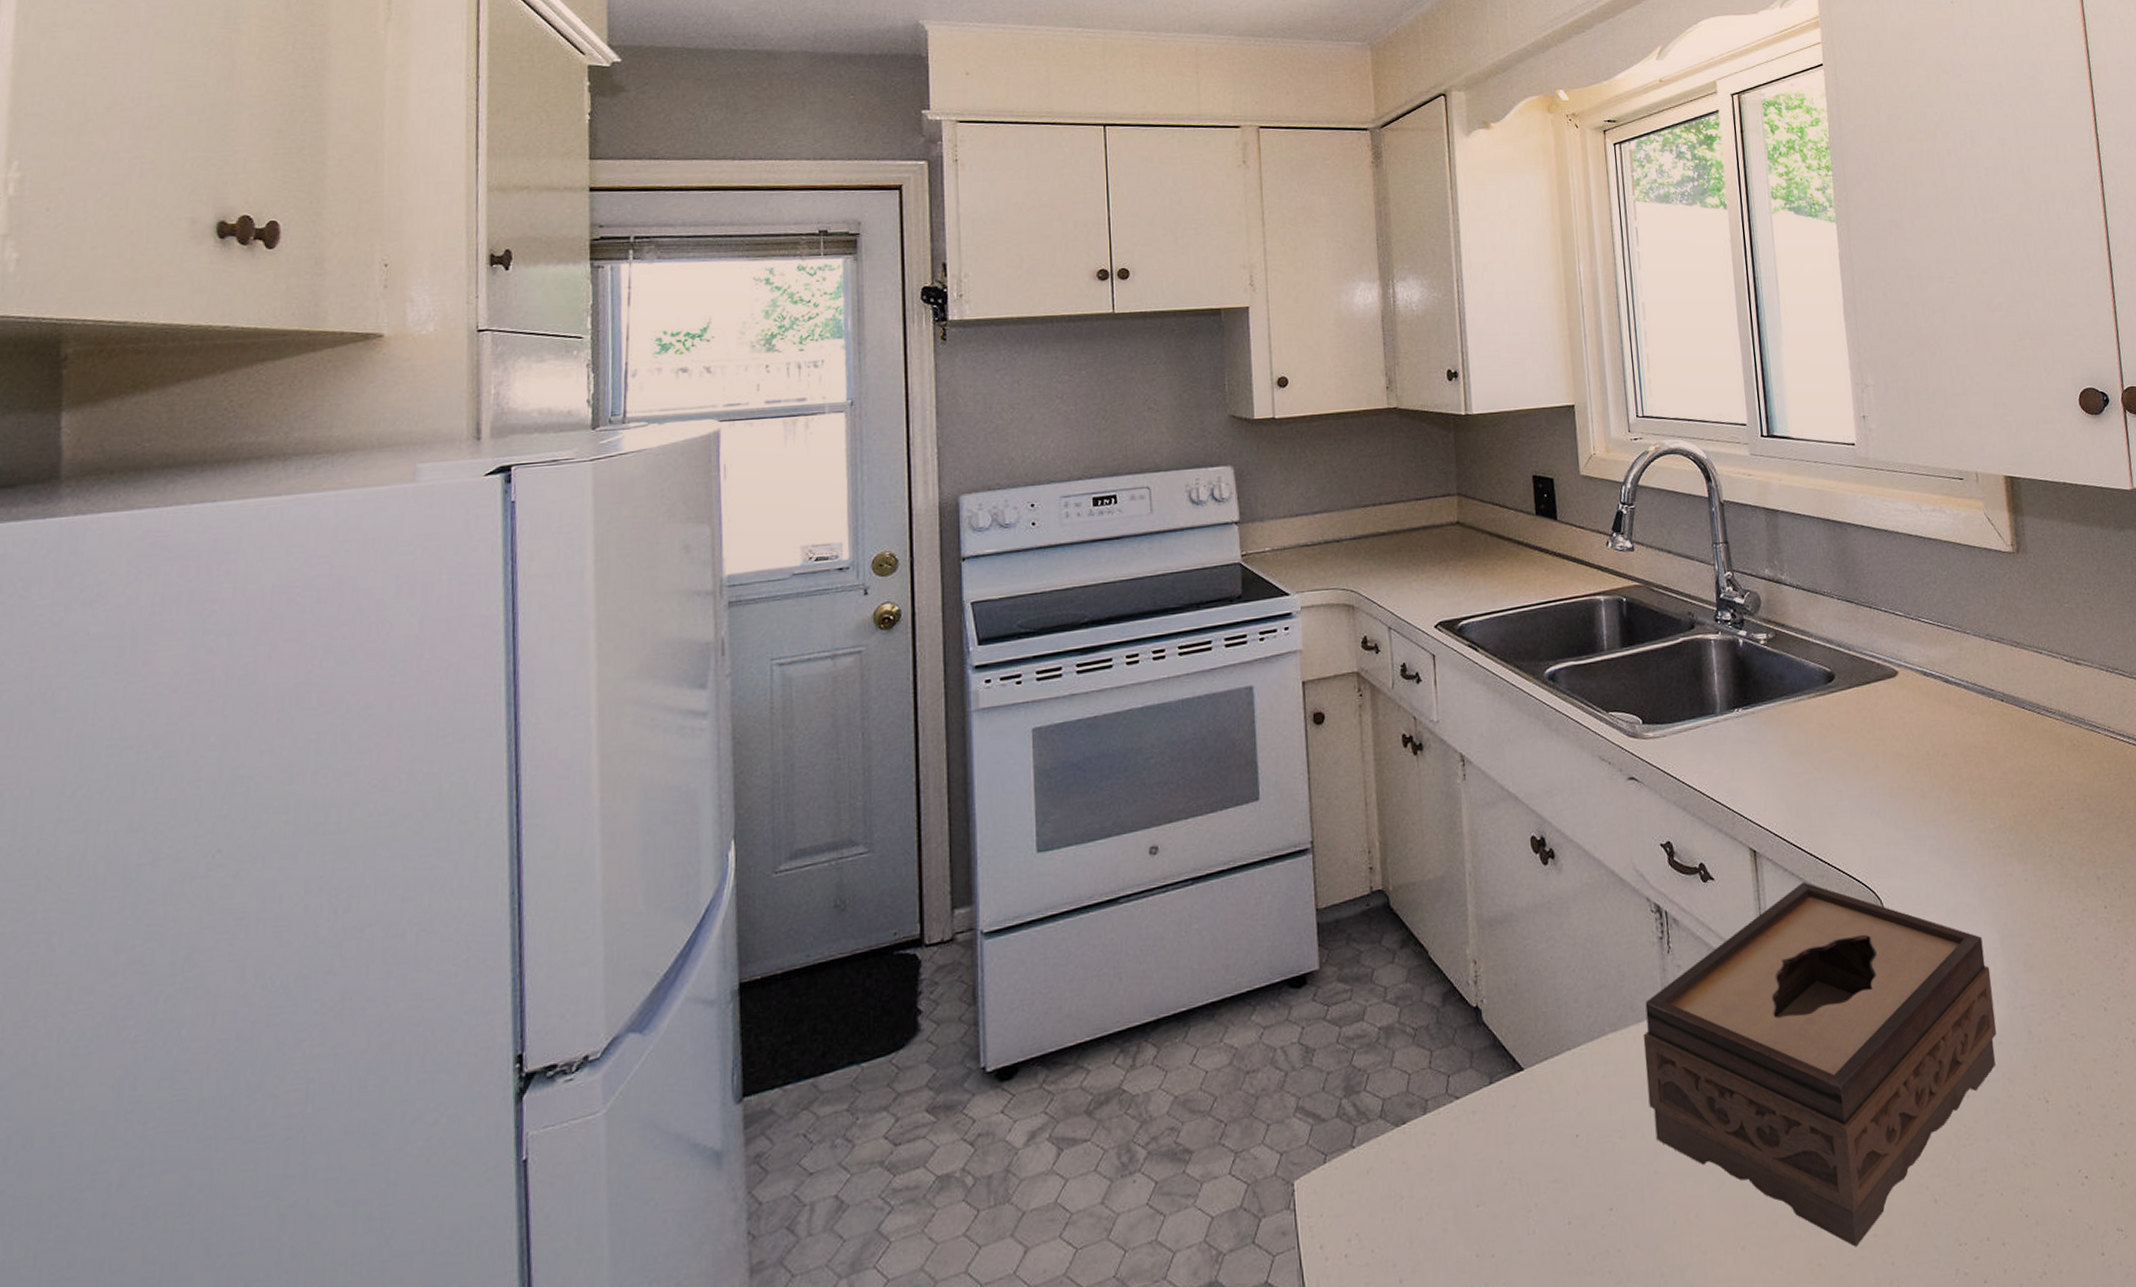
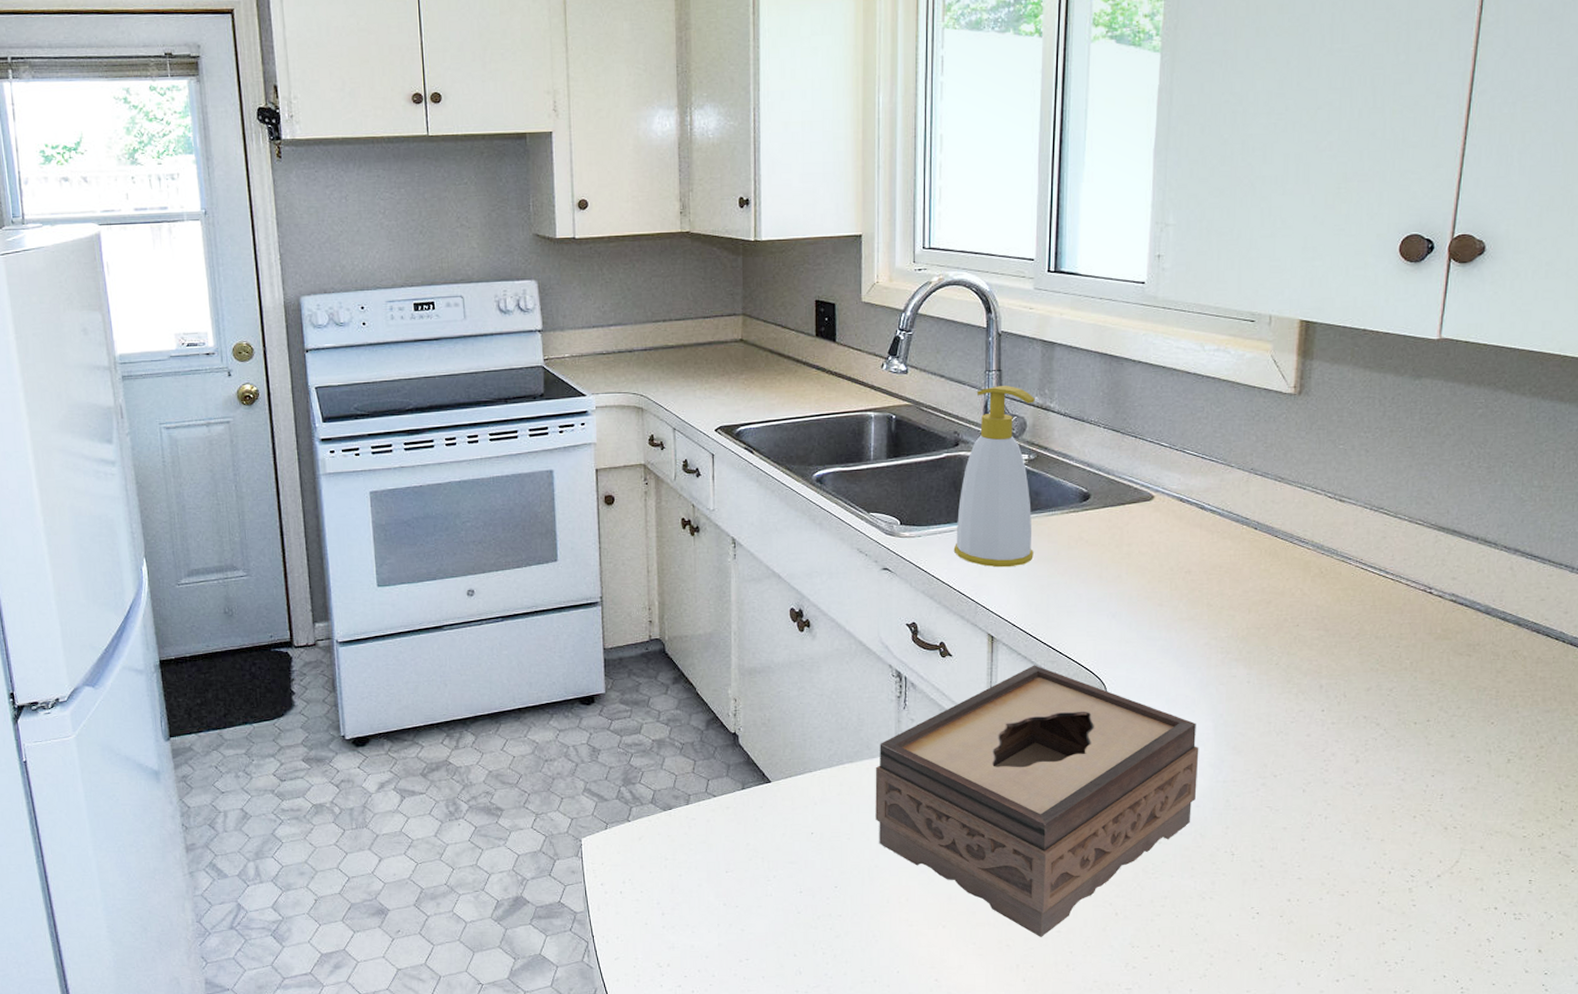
soap bottle: none [1701,558,1786,767] -> present [953,386,1035,568]

